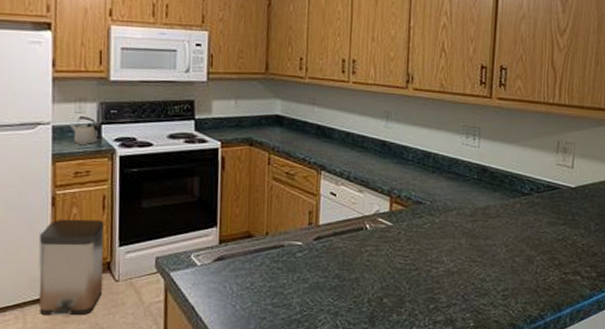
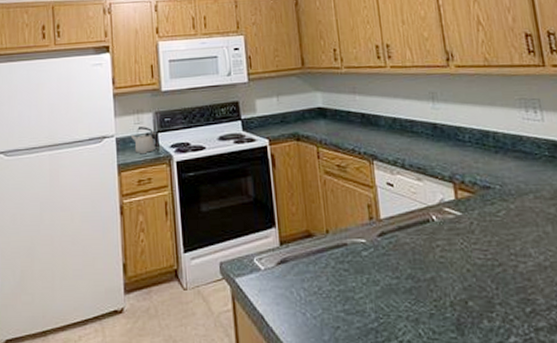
pedal bin: present [38,219,104,316] -> none [112,226,173,329]

